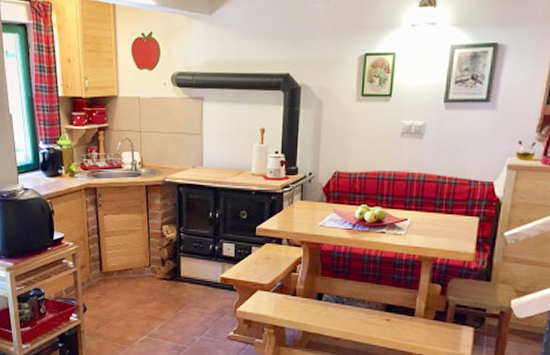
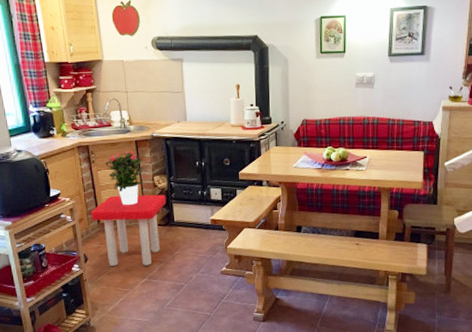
stool: none [94,244,174,322] -> present [91,194,166,266]
potted flower: none [112,195,153,255] -> present [105,150,144,205]

